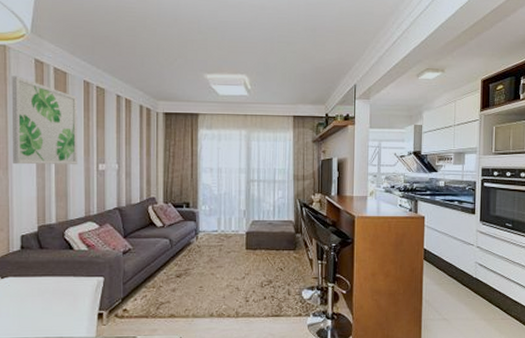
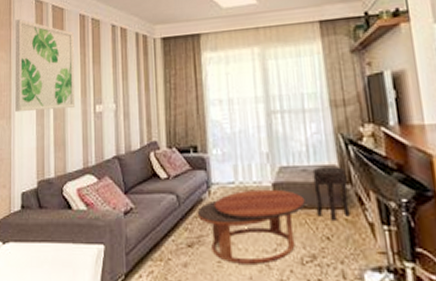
coffee table: none [186,236,268,288] -> present [197,189,305,264]
side table: none [275,222,299,257] -> present [312,166,351,220]

